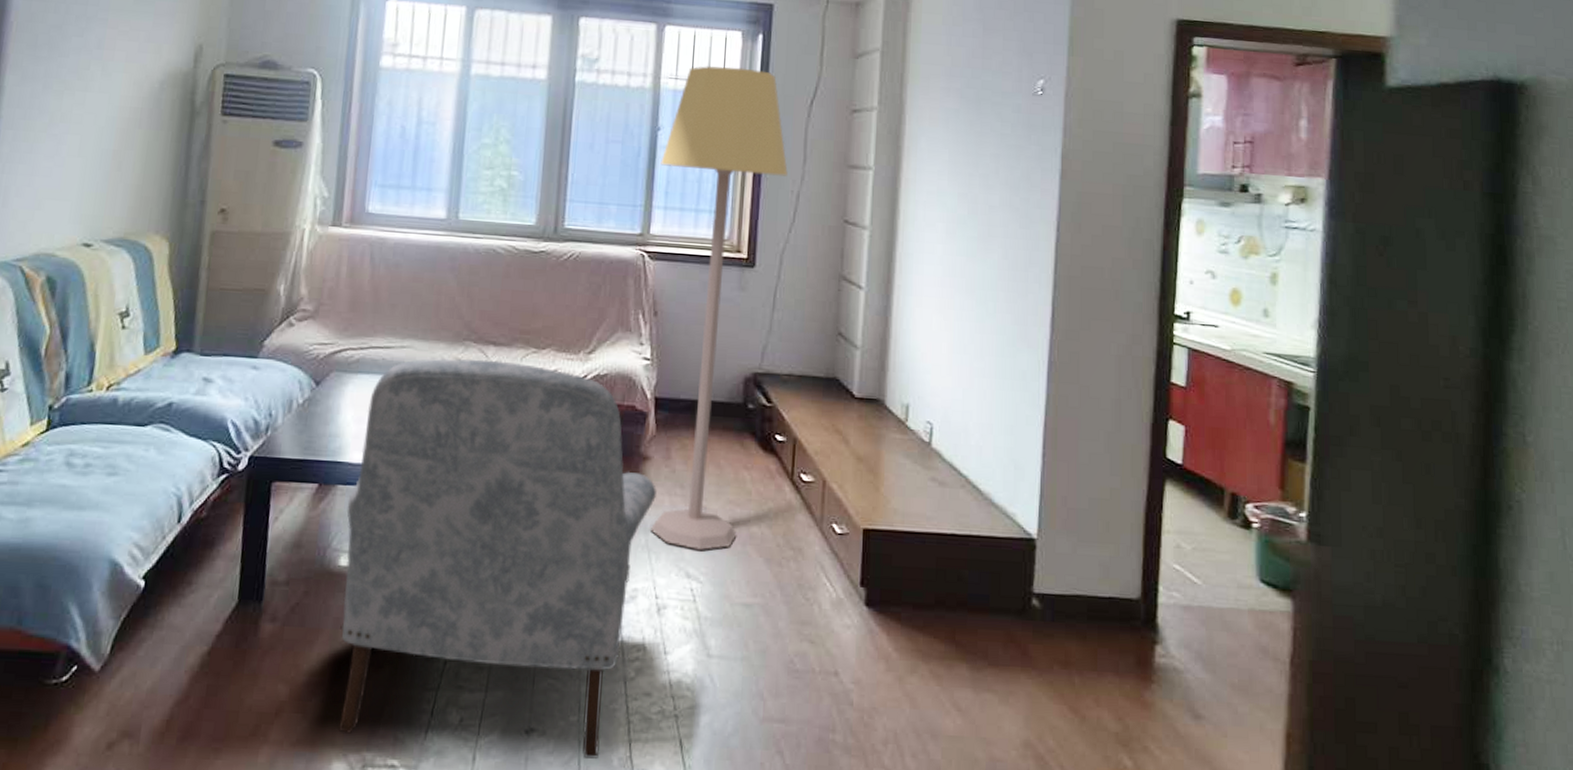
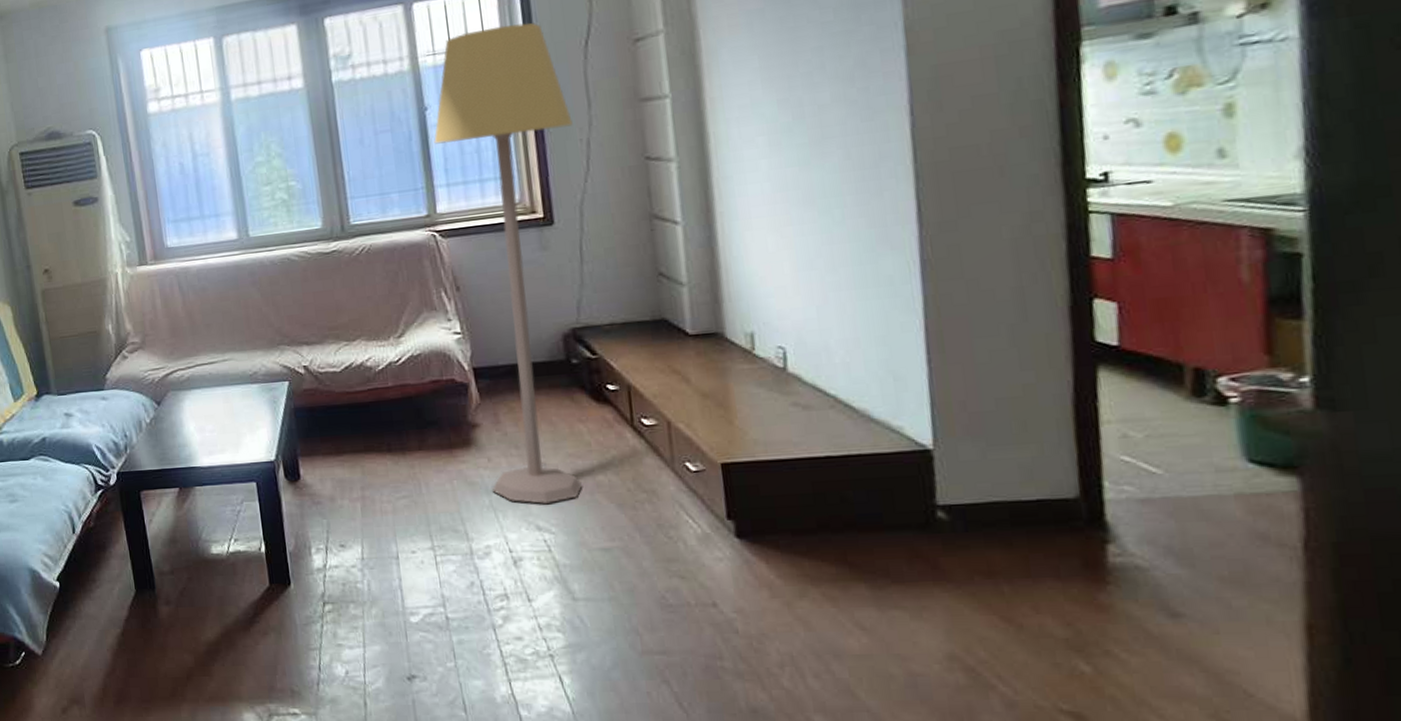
armchair: present [338,358,656,759] -> none [206,357,492,698]

